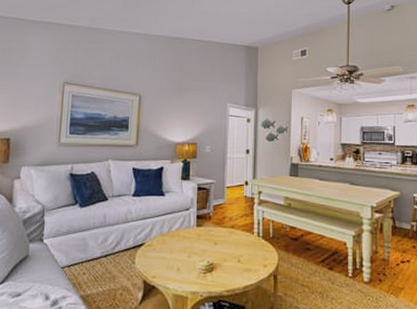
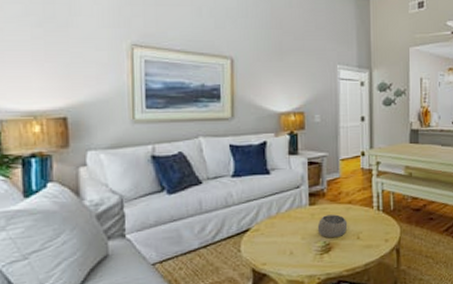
bowl: none [202,237,230,259] -> present [317,214,348,238]

